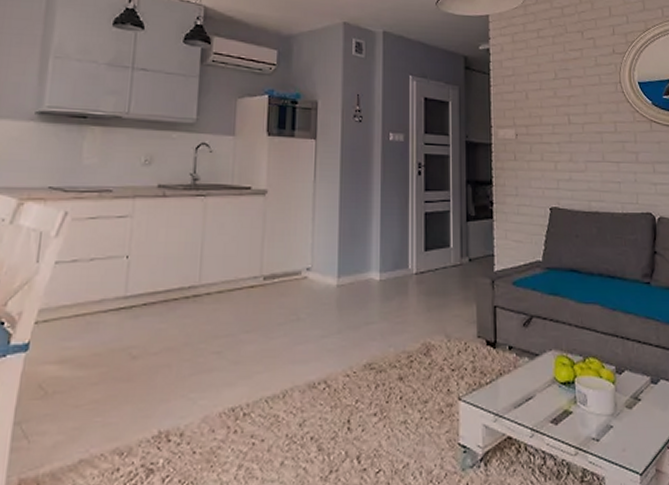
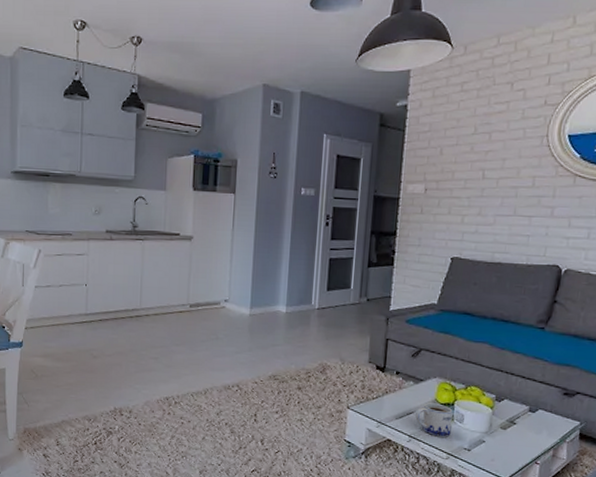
mug: none [535,383,576,427] -> present [415,403,453,437]

